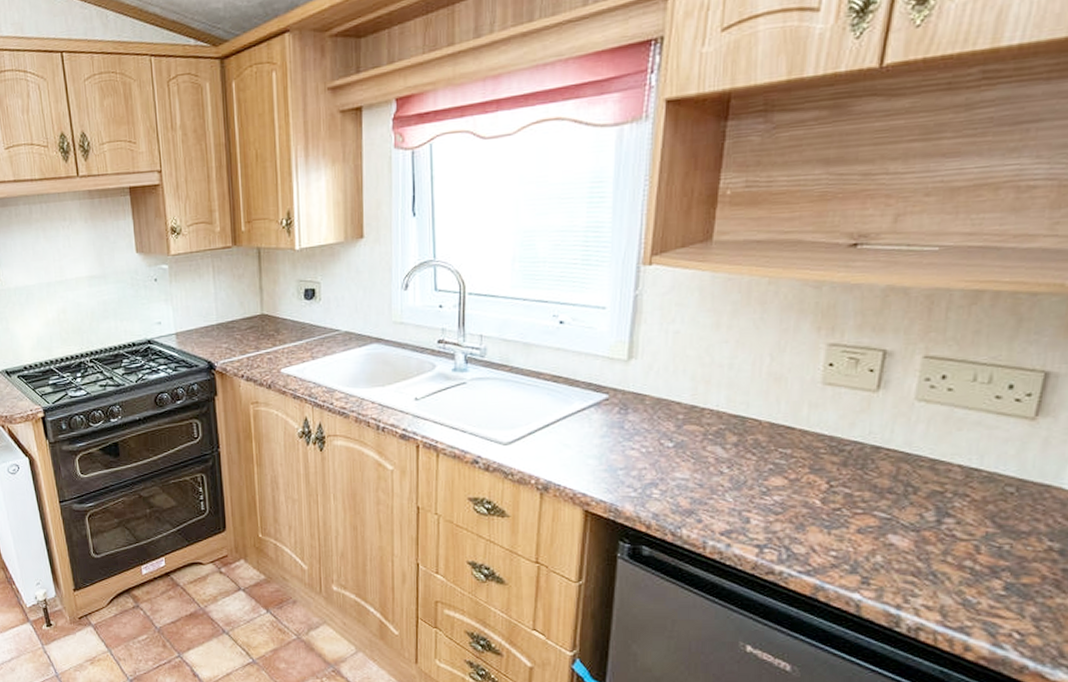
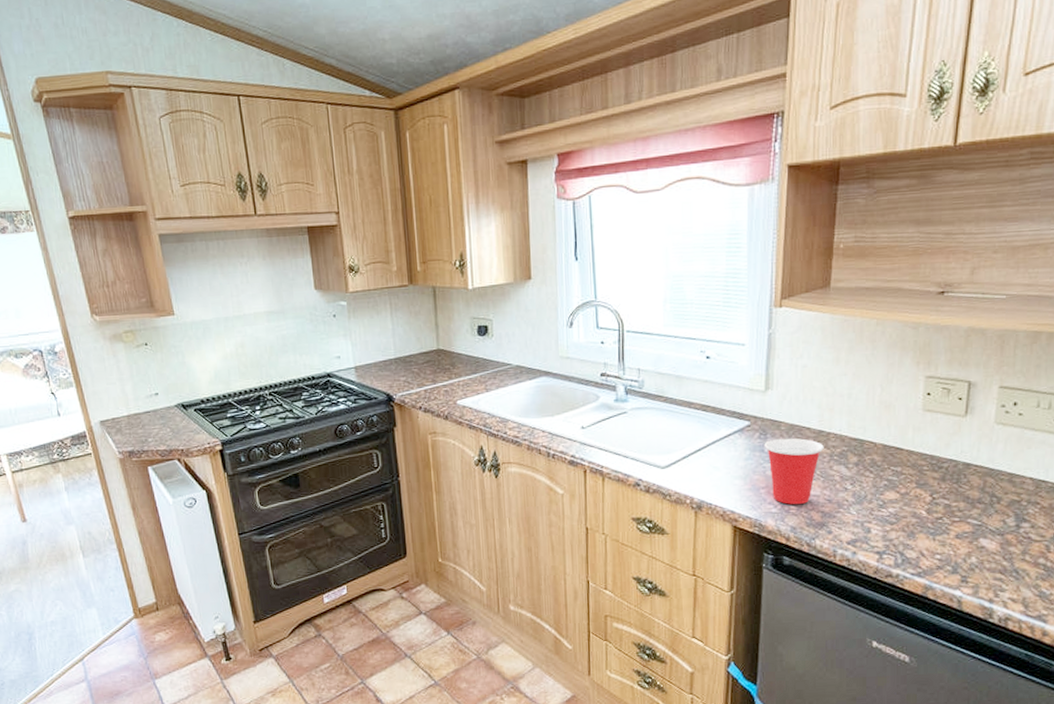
cup: none [624,413,697,488] -> present [764,438,824,504]

